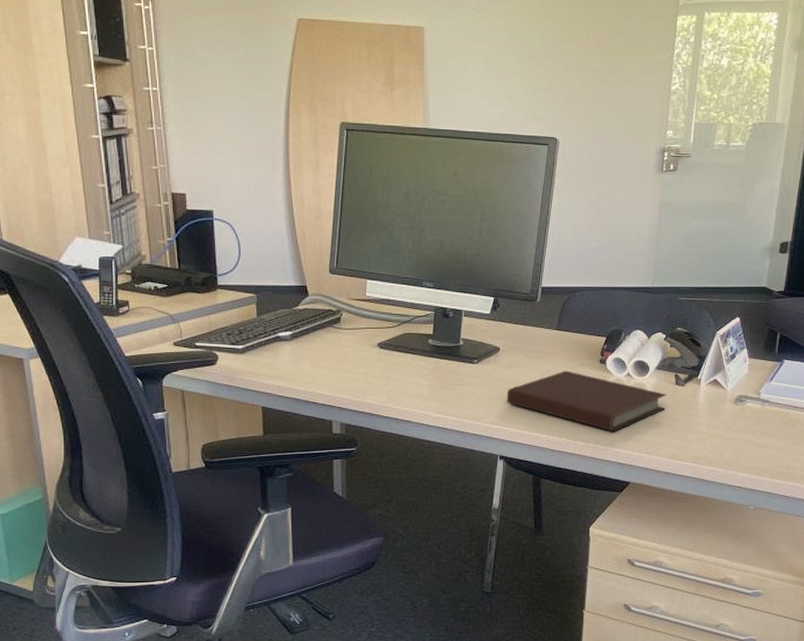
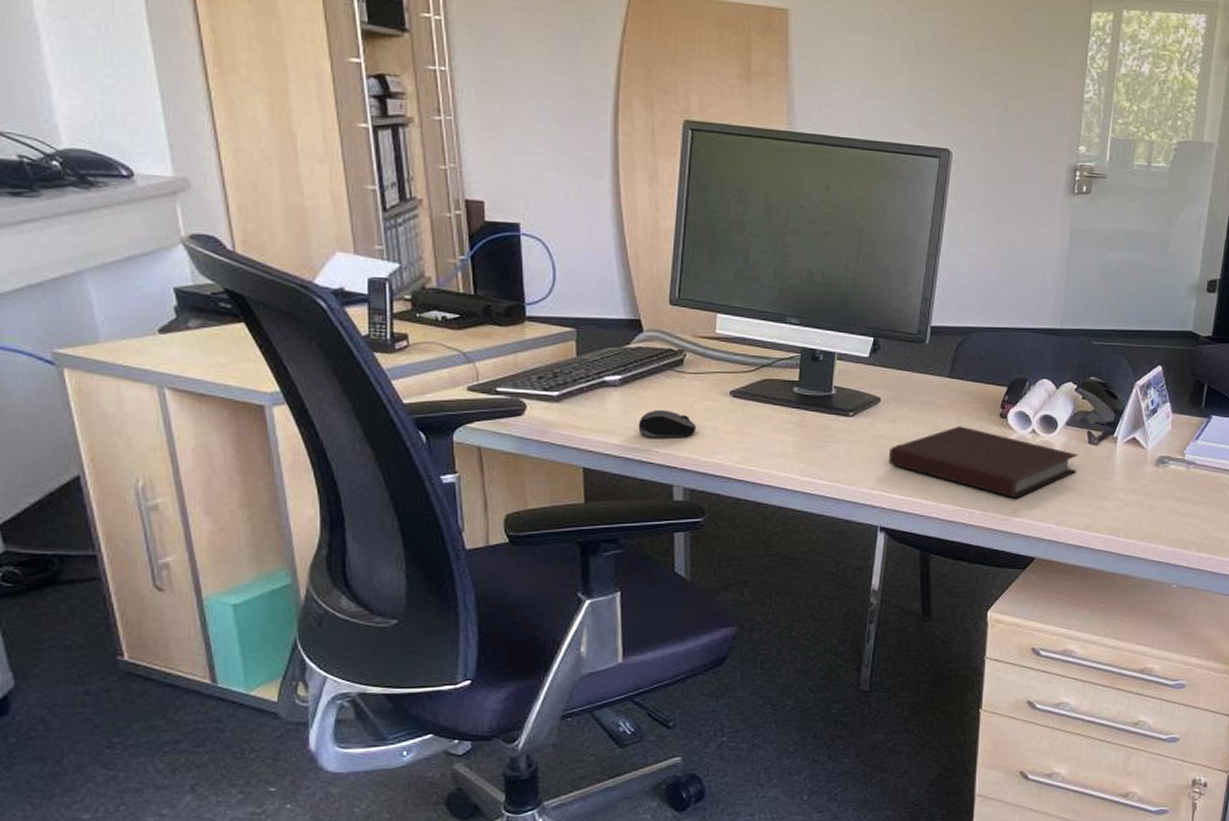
computer mouse: none [305,359,351,382] -> present [638,409,697,438]

